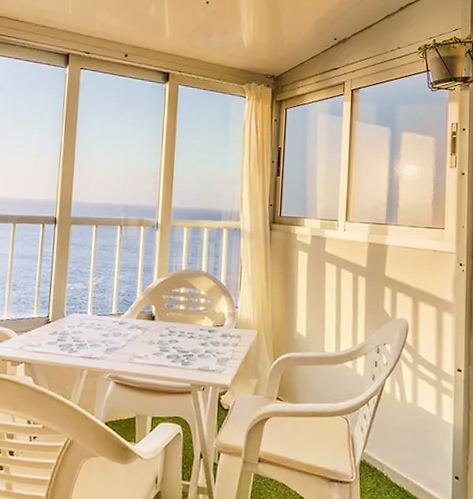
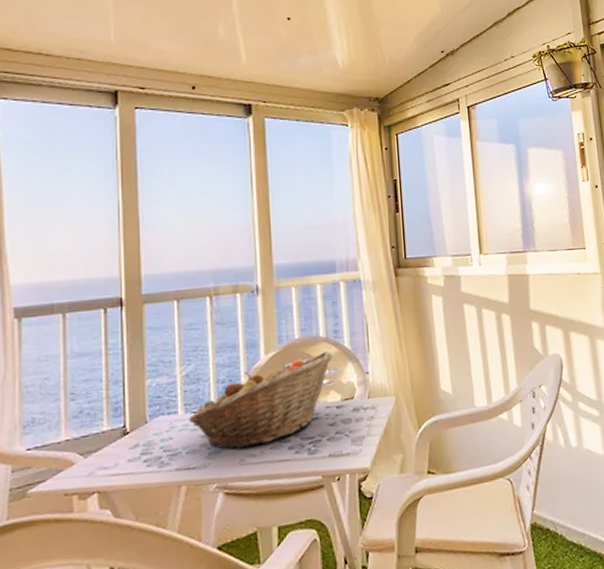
fruit basket: none [95,284,211,351] -> present [189,351,333,450]

